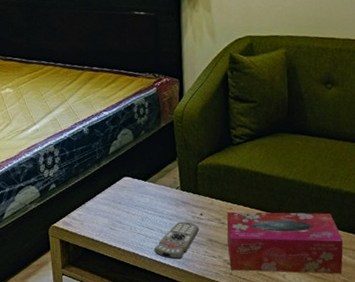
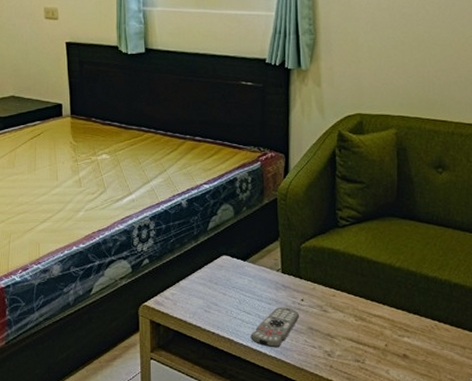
tissue box: present [226,212,344,274] -> none [328,299,452,372]

